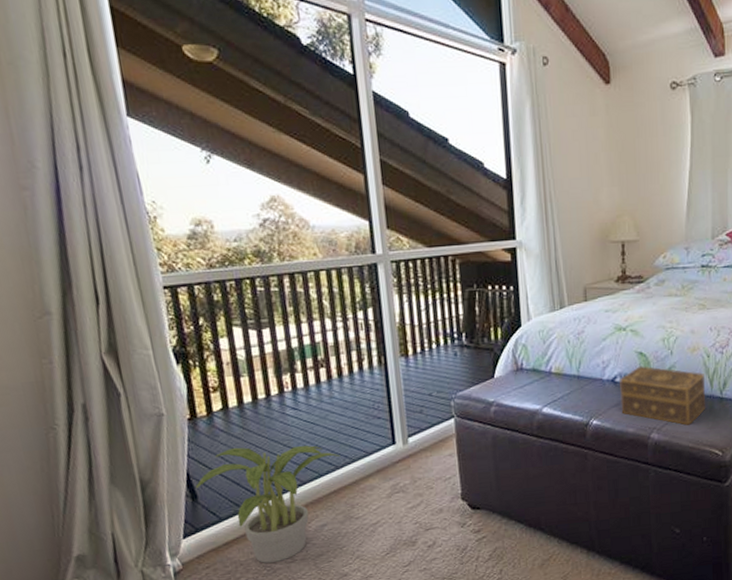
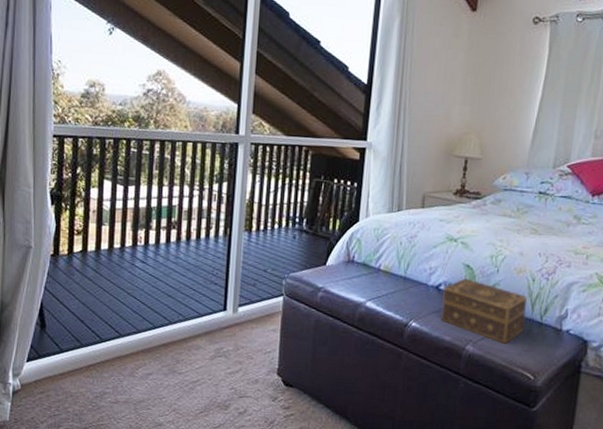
potted plant: present [195,445,341,564] -> none [45,287,176,401]

